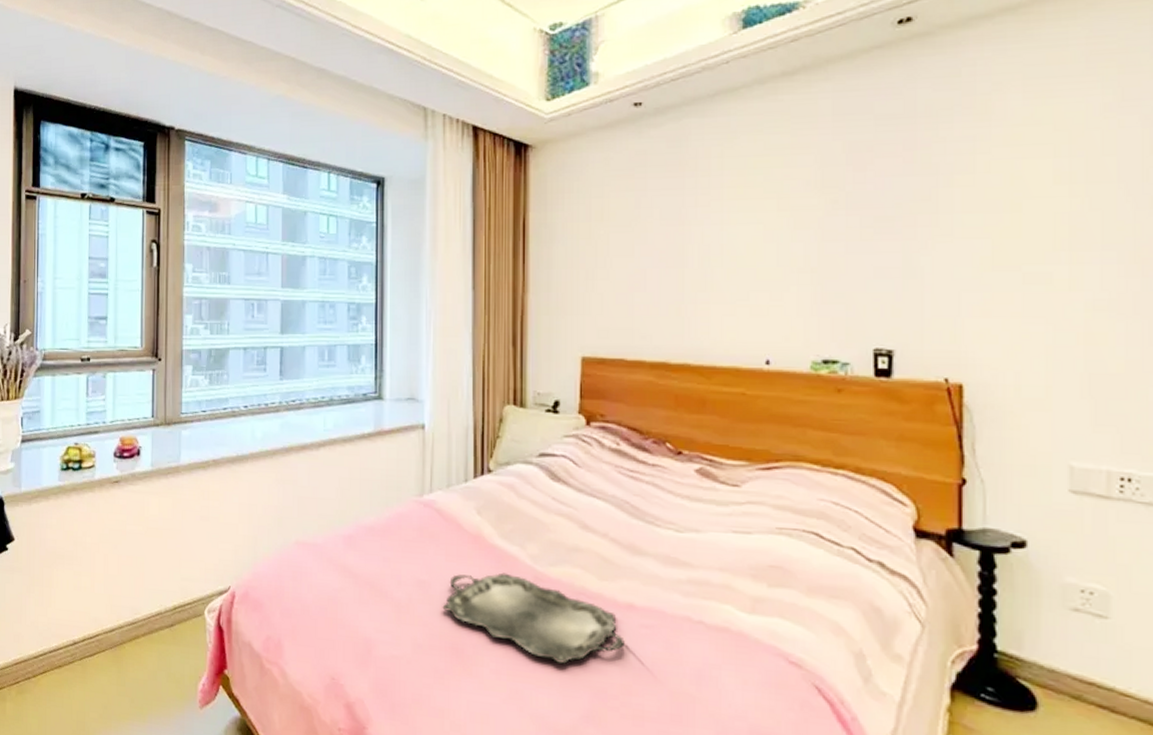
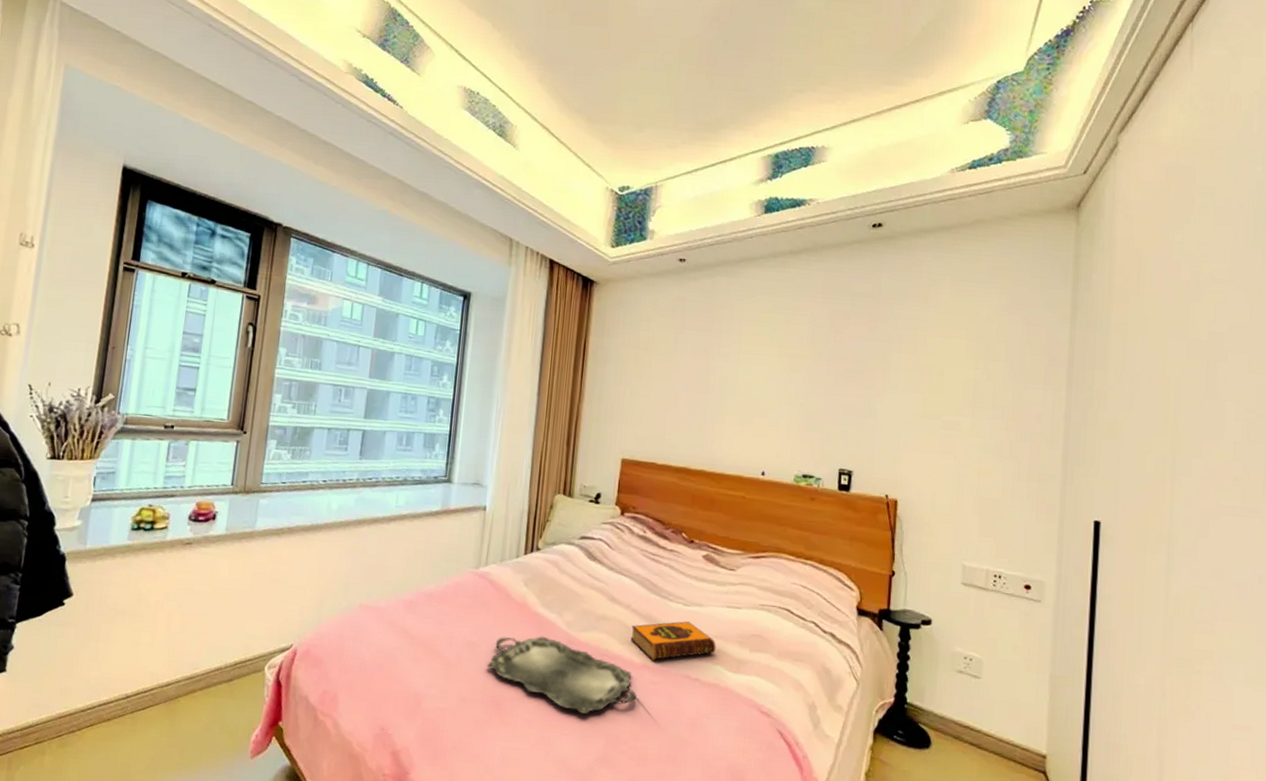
hardback book: none [611,551,722,599] -> present [630,621,716,661]

